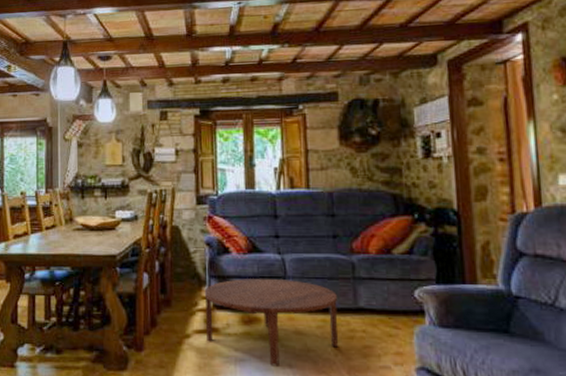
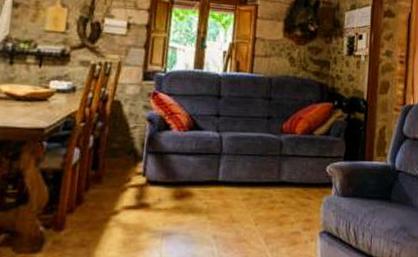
coffee table: present [204,279,339,366] -> none [136,155,264,238]

